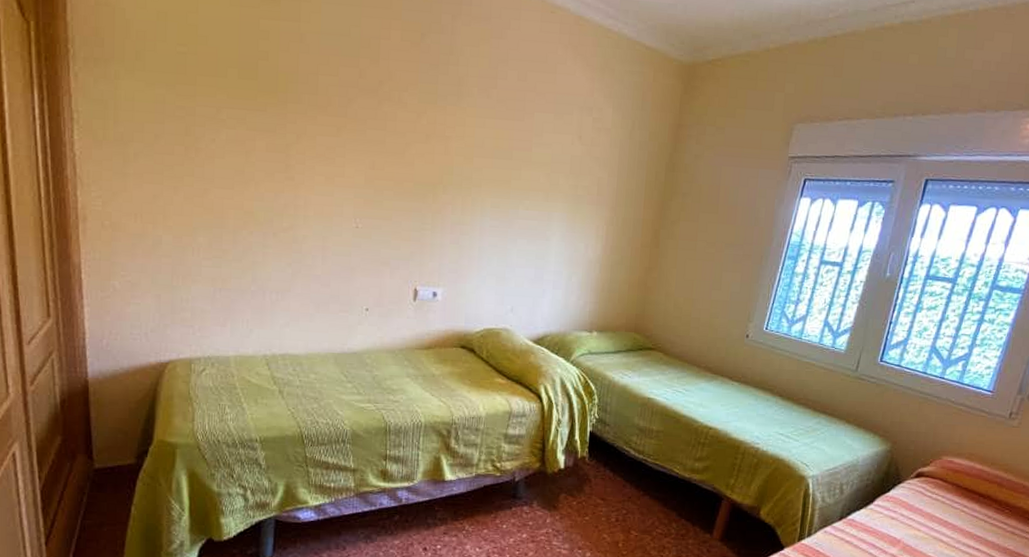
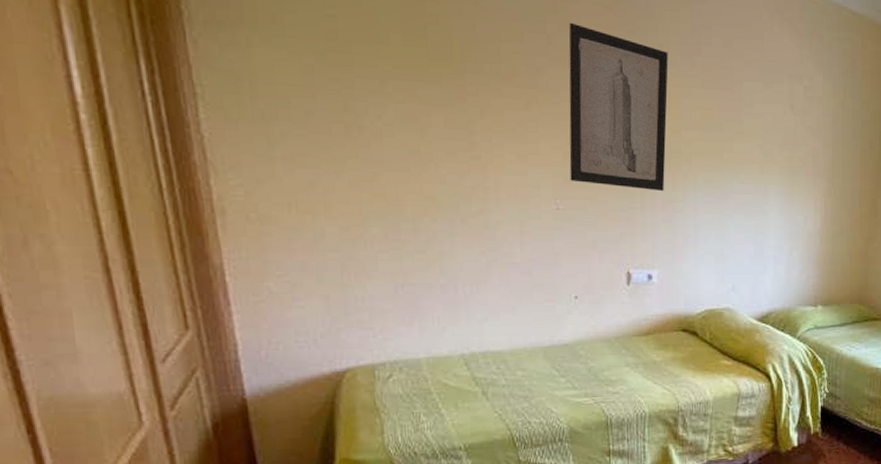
wall art: none [370,57,467,214] -> present [569,22,668,191]

